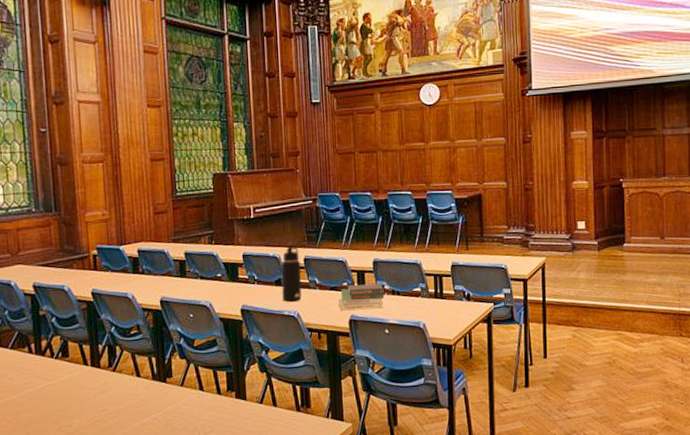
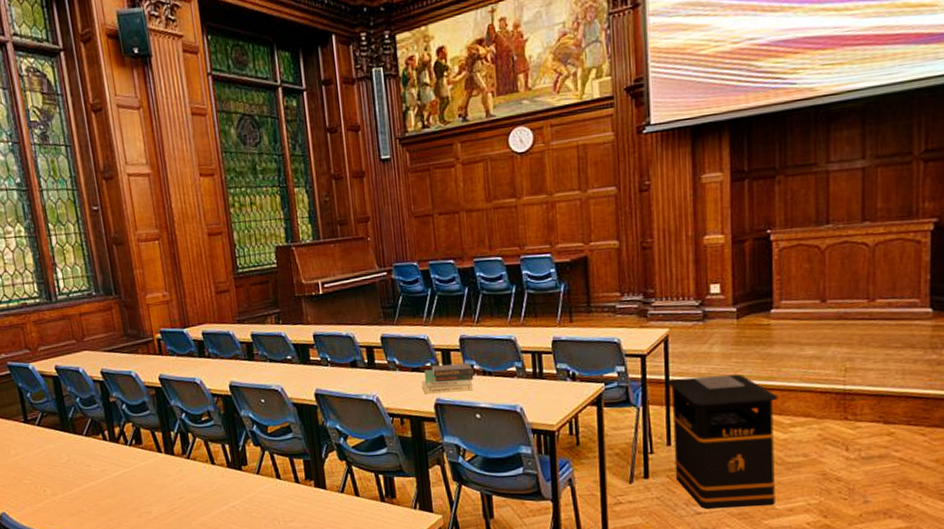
water bottle: present [281,245,302,302] -> none [356,322,380,385]
trash bin: none [544,297,630,414] -> present [667,374,779,509]

